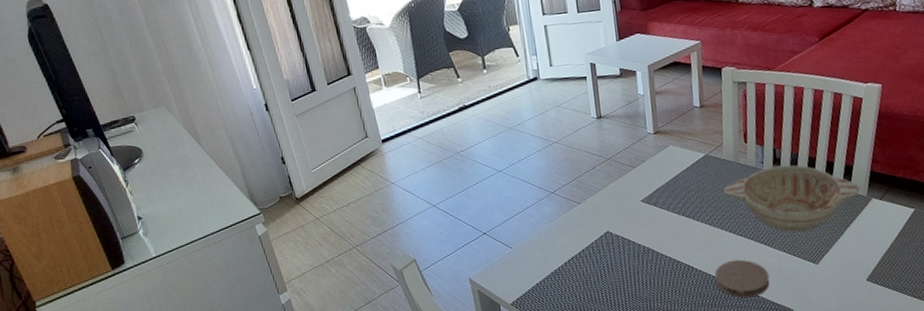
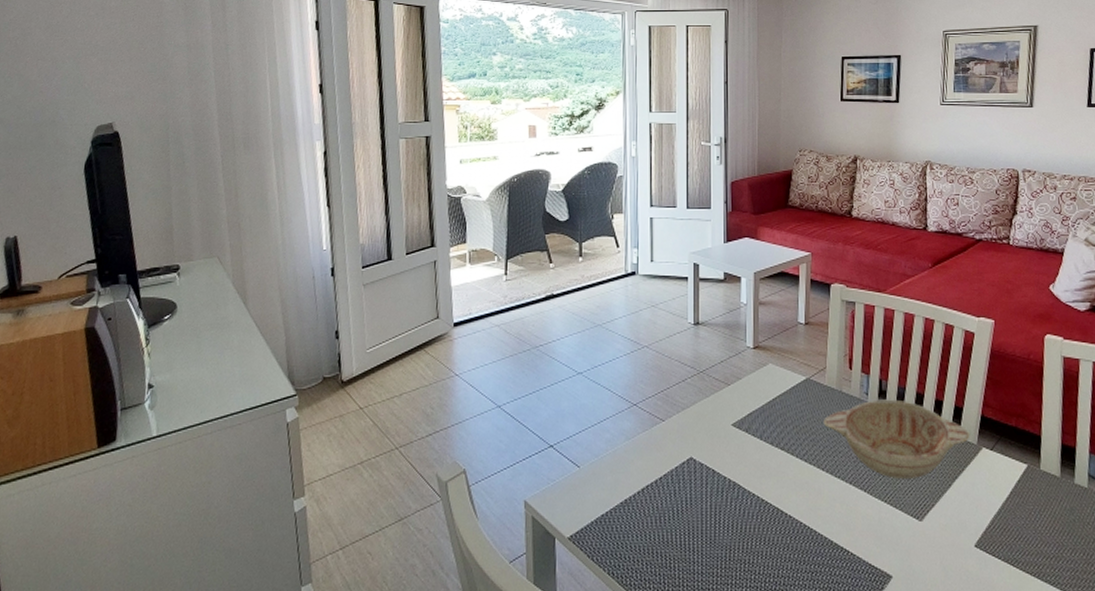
coaster: present [715,259,770,298] -> none [806,507,868,556]

